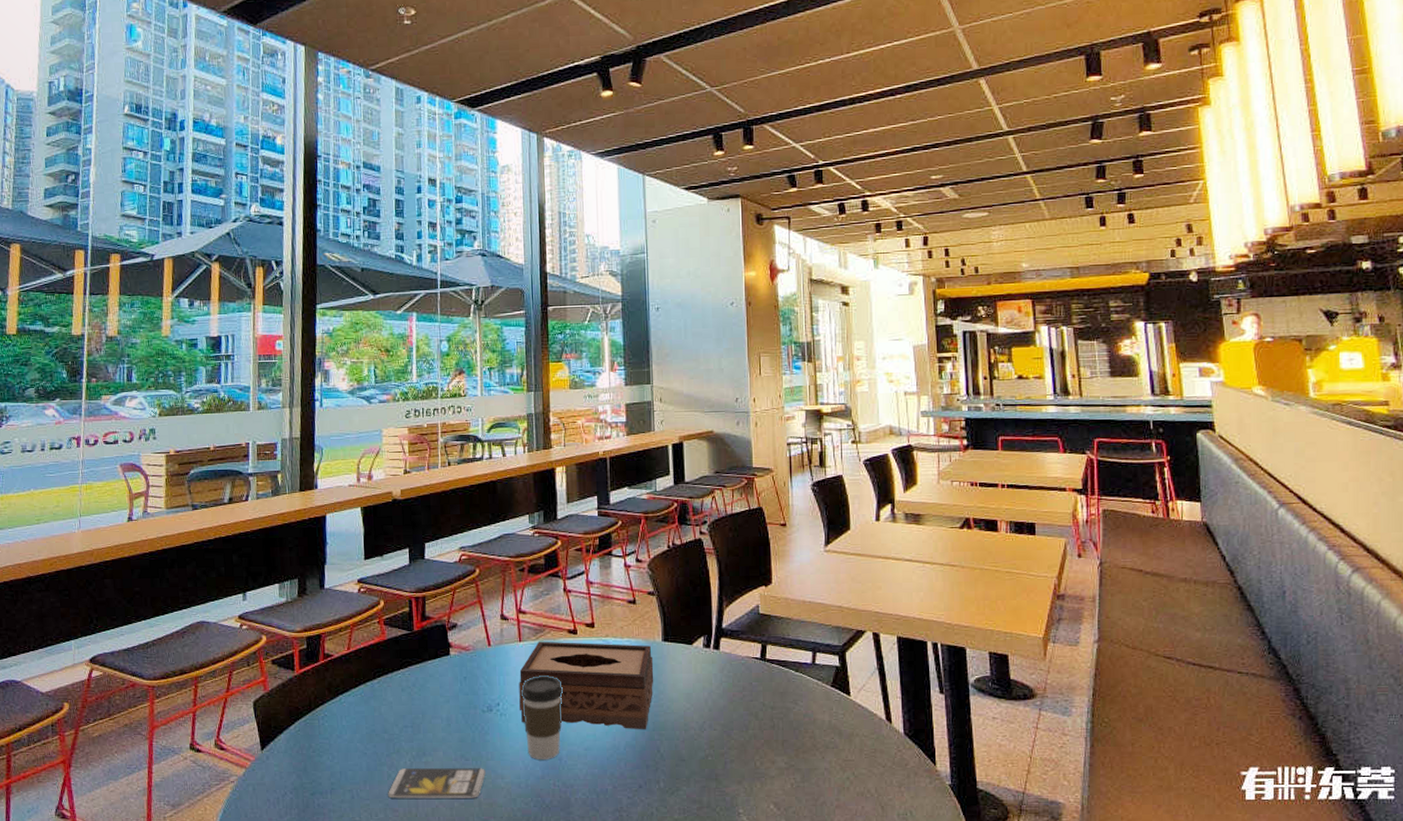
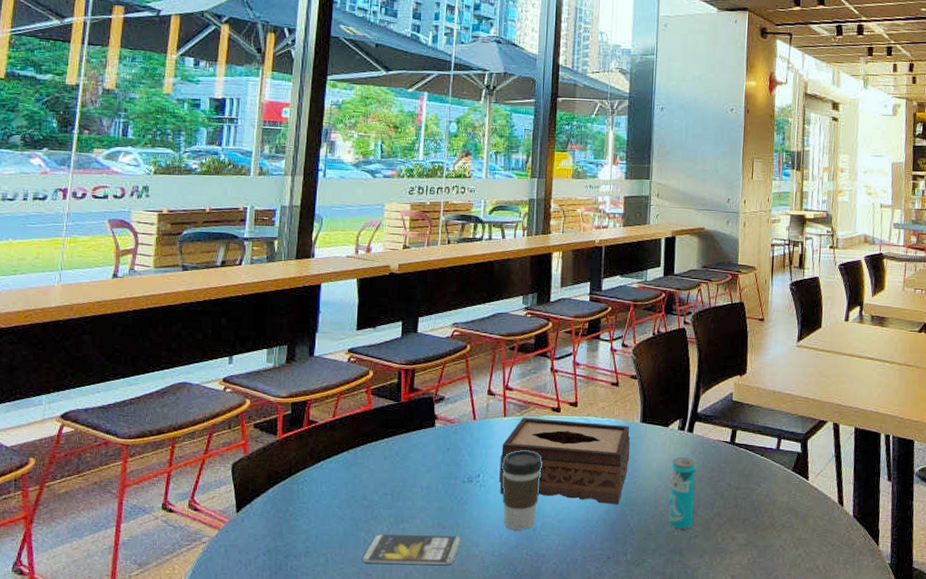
beverage can: none [699,676,729,753] -> present [668,457,696,529]

